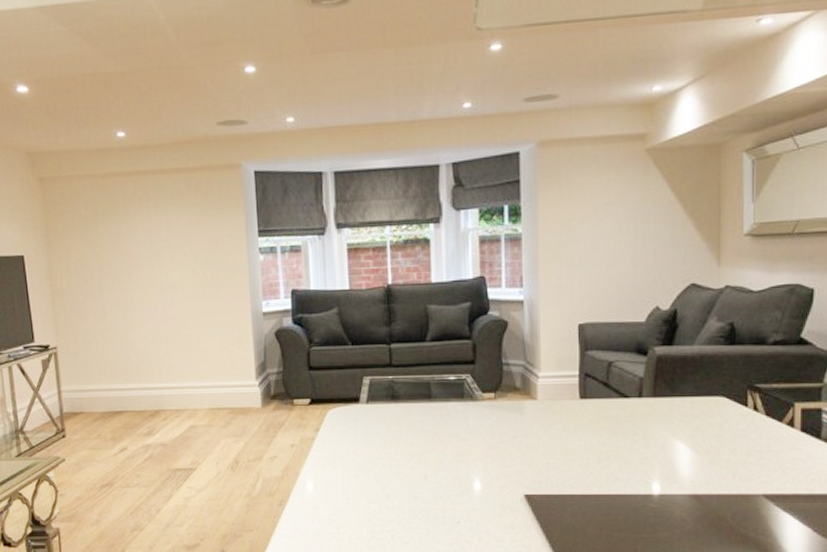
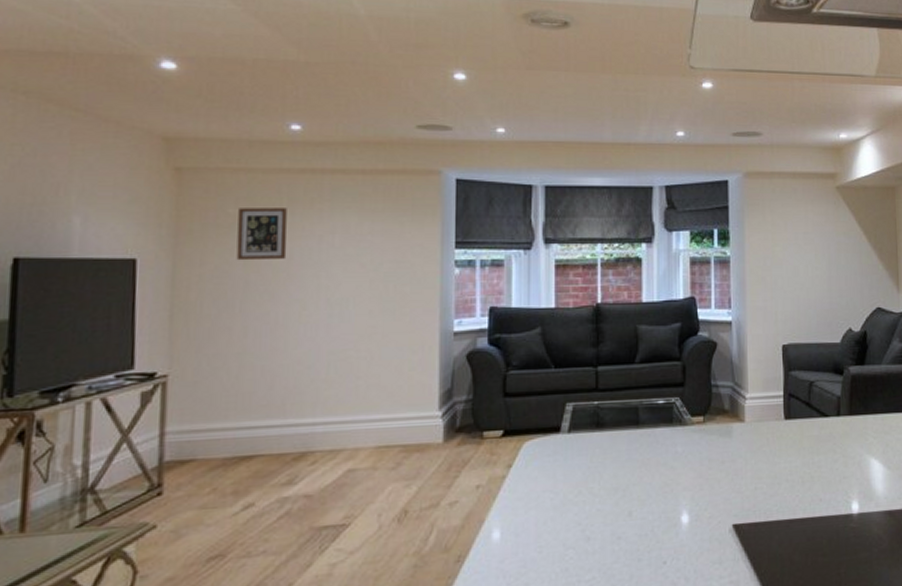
picture frame: none [88,207,127,255] -> present [236,208,287,261]

